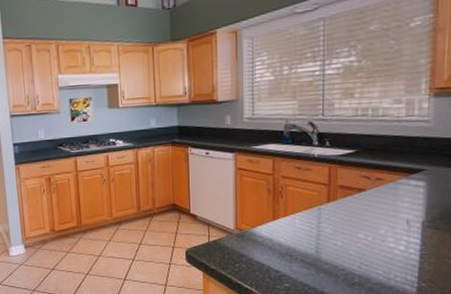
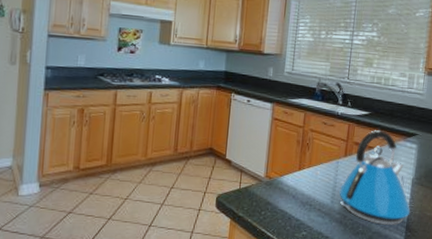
kettle: none [325,169,423,275] -> present [339,130,411,225]

